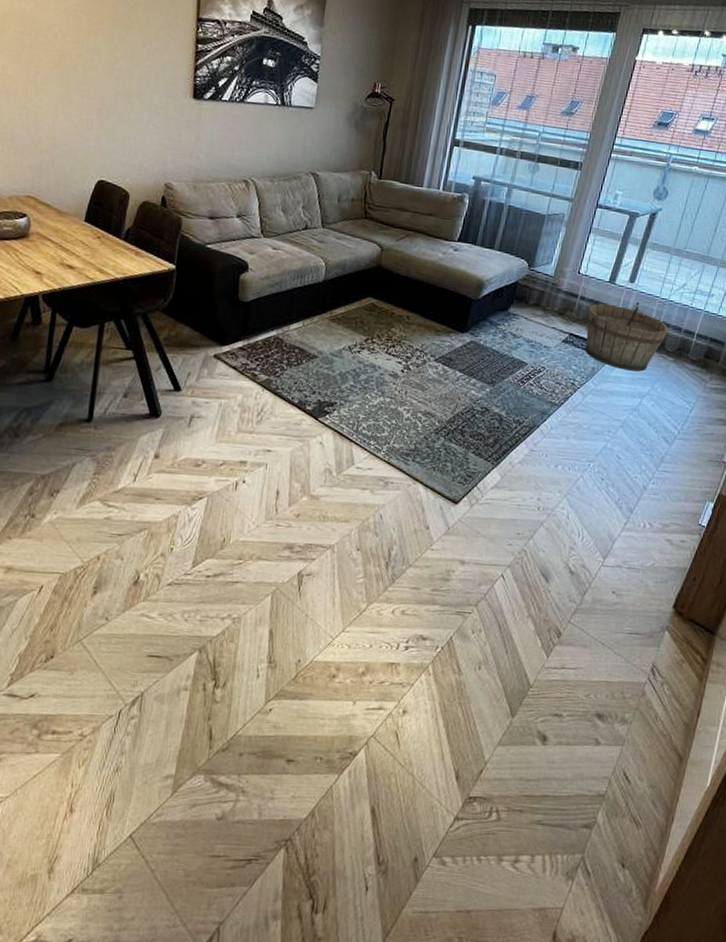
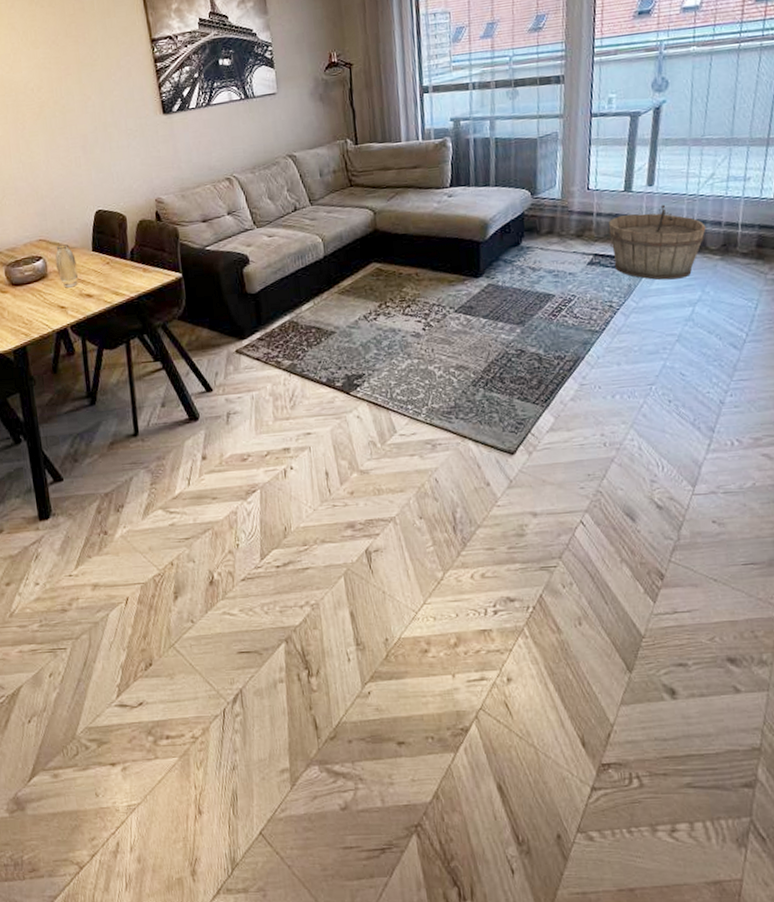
vase: none [40,206,65,254] -> present [55,244,79,288]

